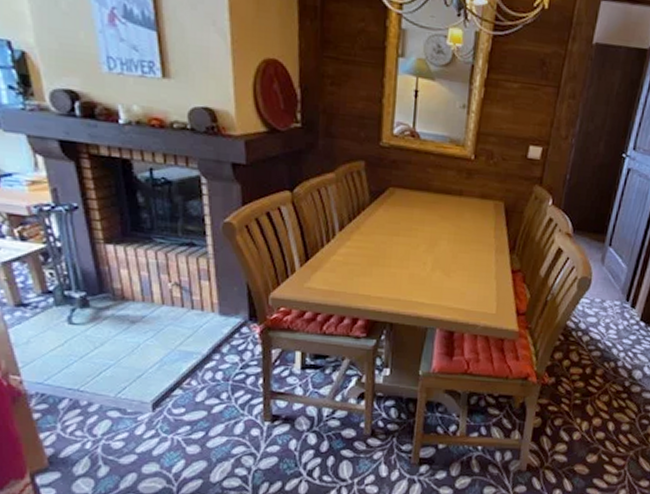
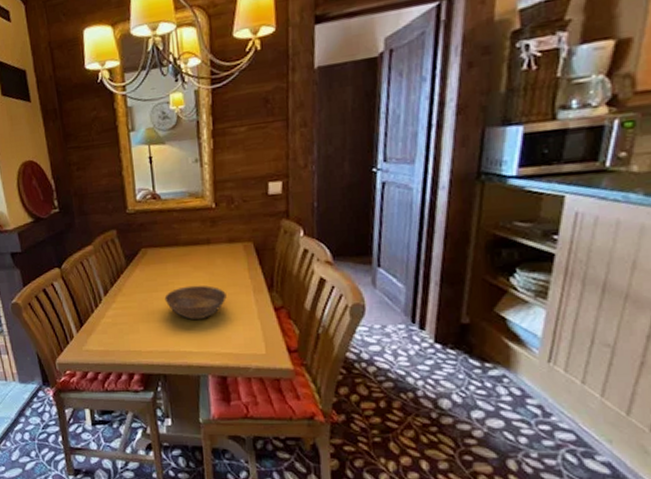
bowl: none [405,235,469,272] -> present [164,285,227,321]

